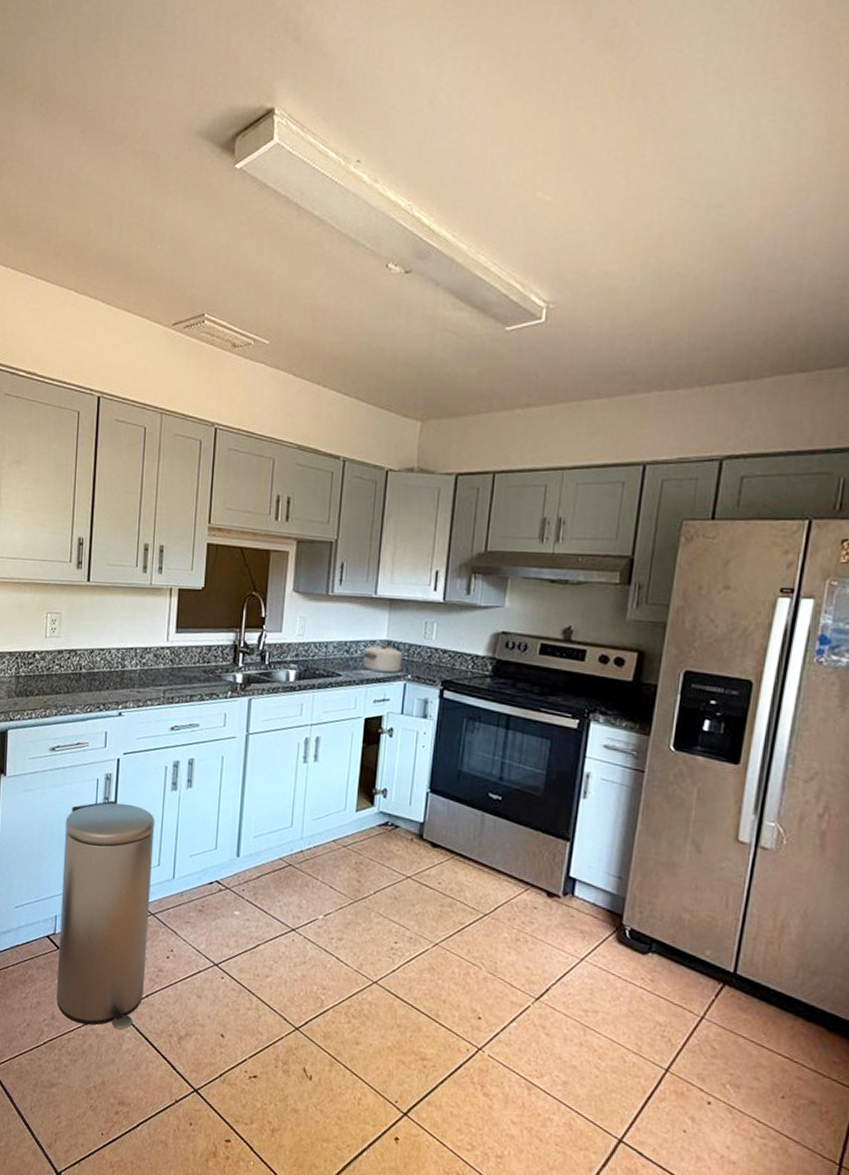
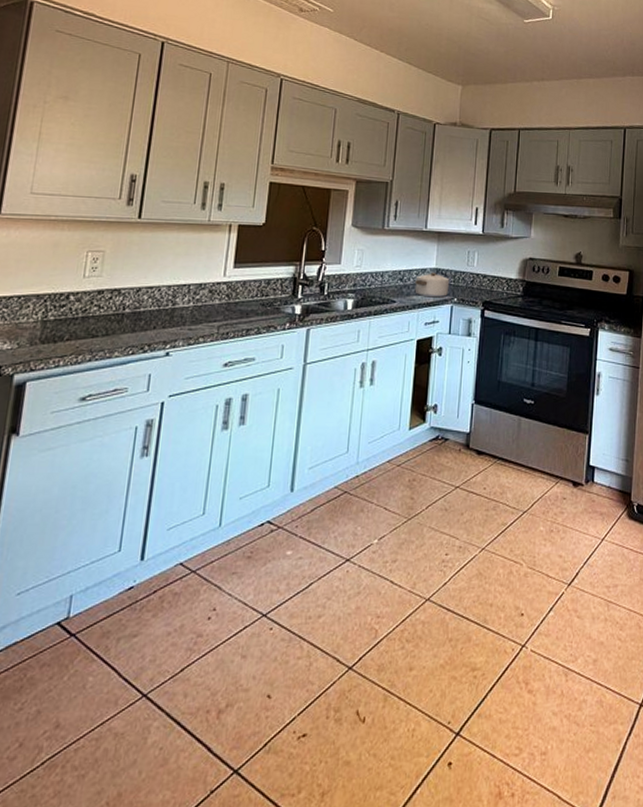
pedal bin: present [57,800,155,1030] -> none [64,449,202,726]

